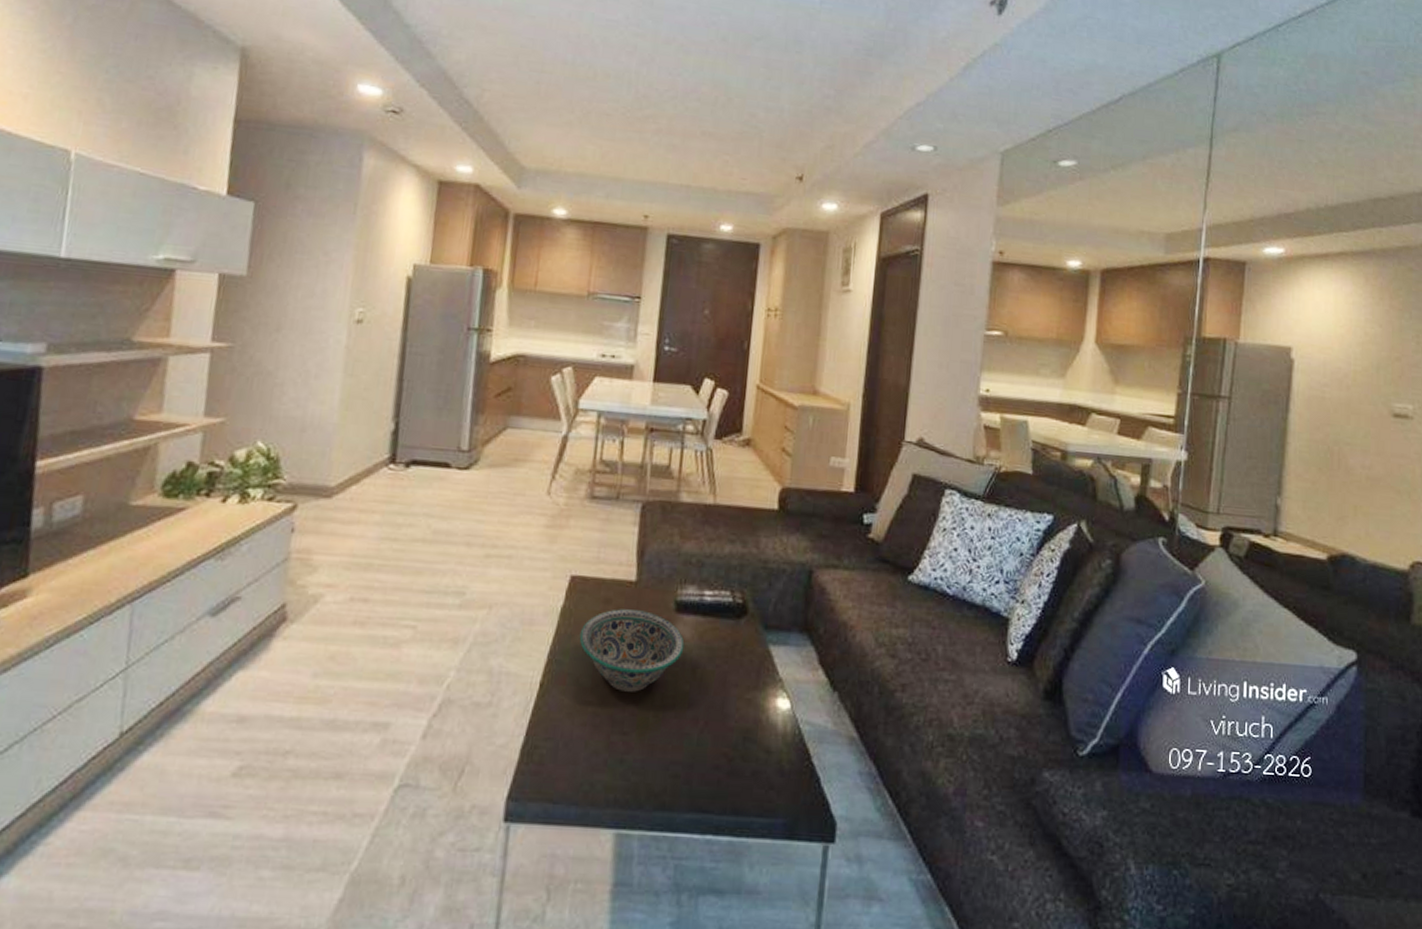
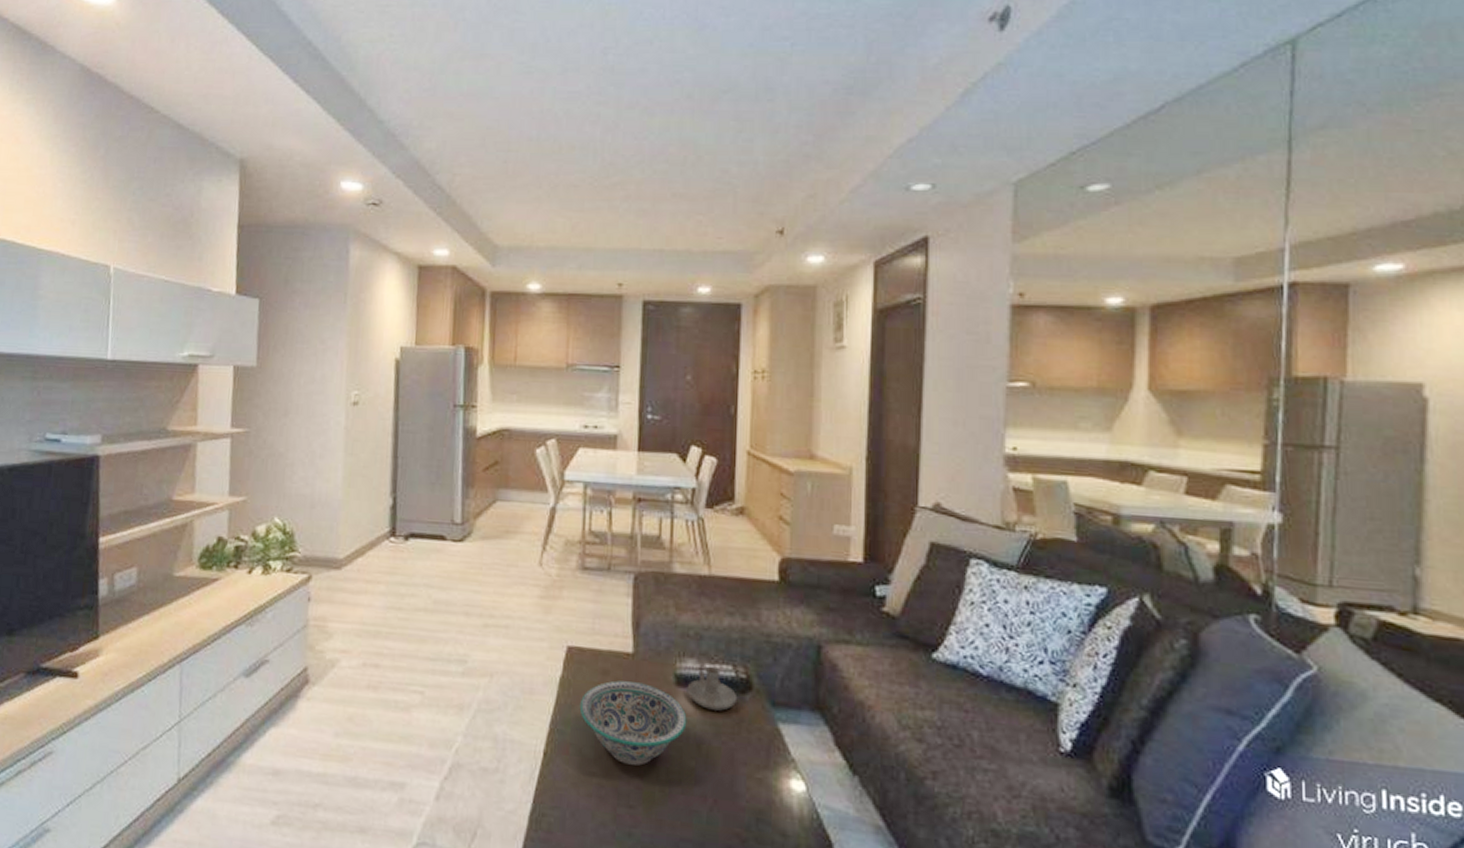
candle holder: none [686,590,732,635] -> present [687,663,736,711]

